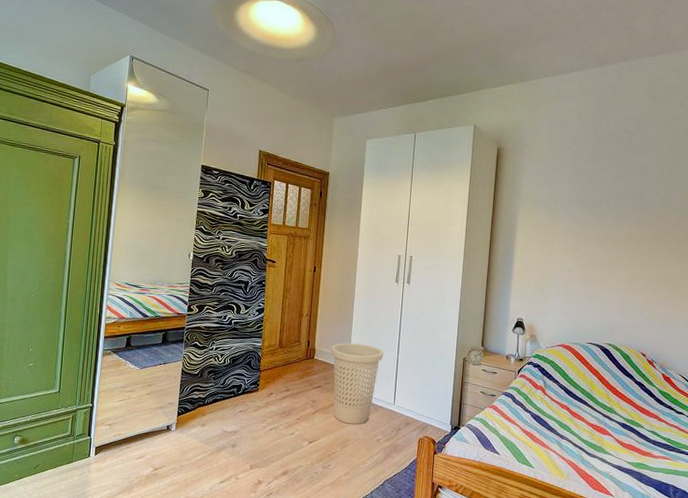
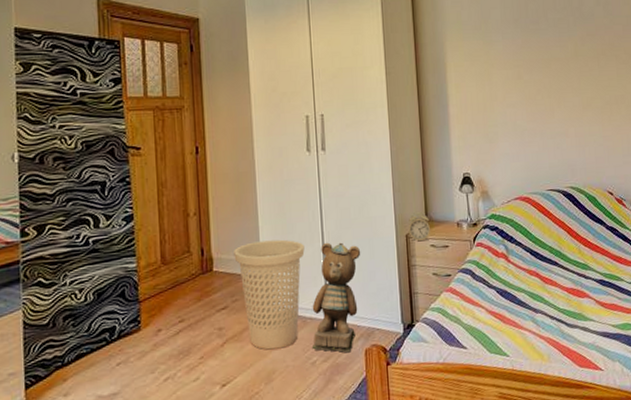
teddy bear: none [378,353,426,438] -> present [311,242,361,353]

